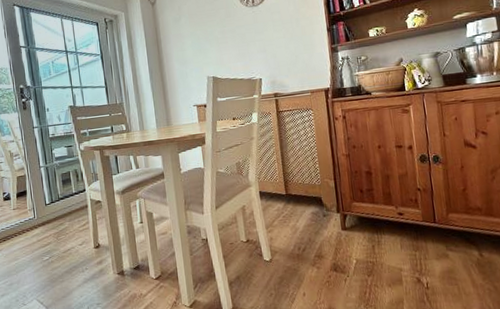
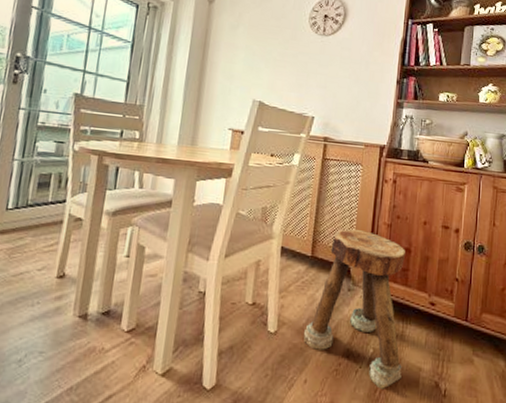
stool: none [293,164,385,291] -> present [303,229,405,389]

